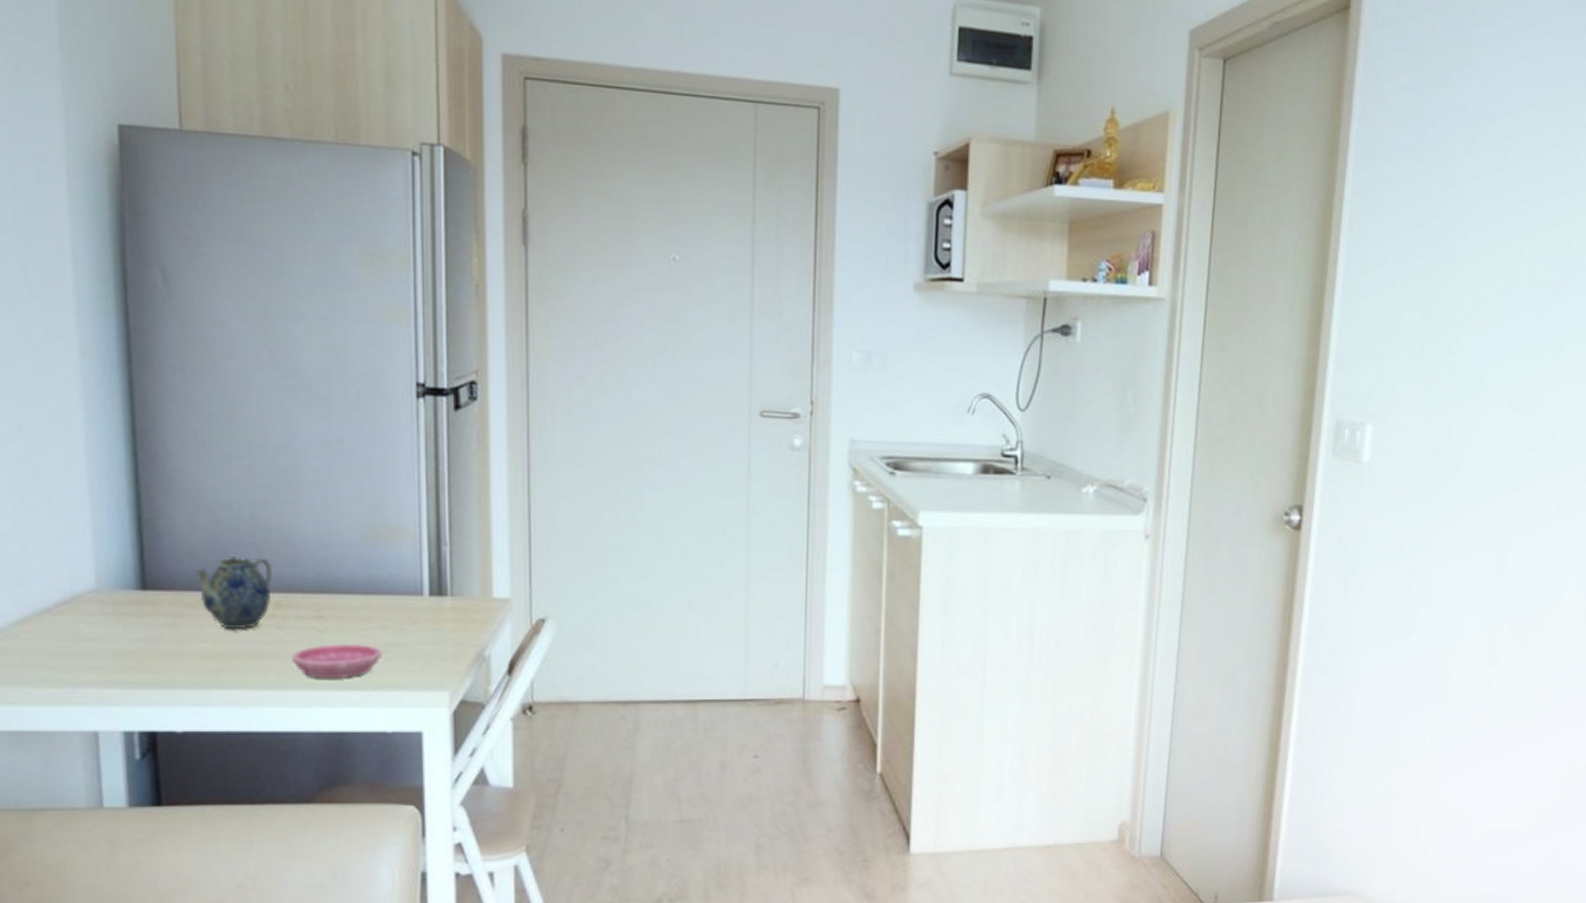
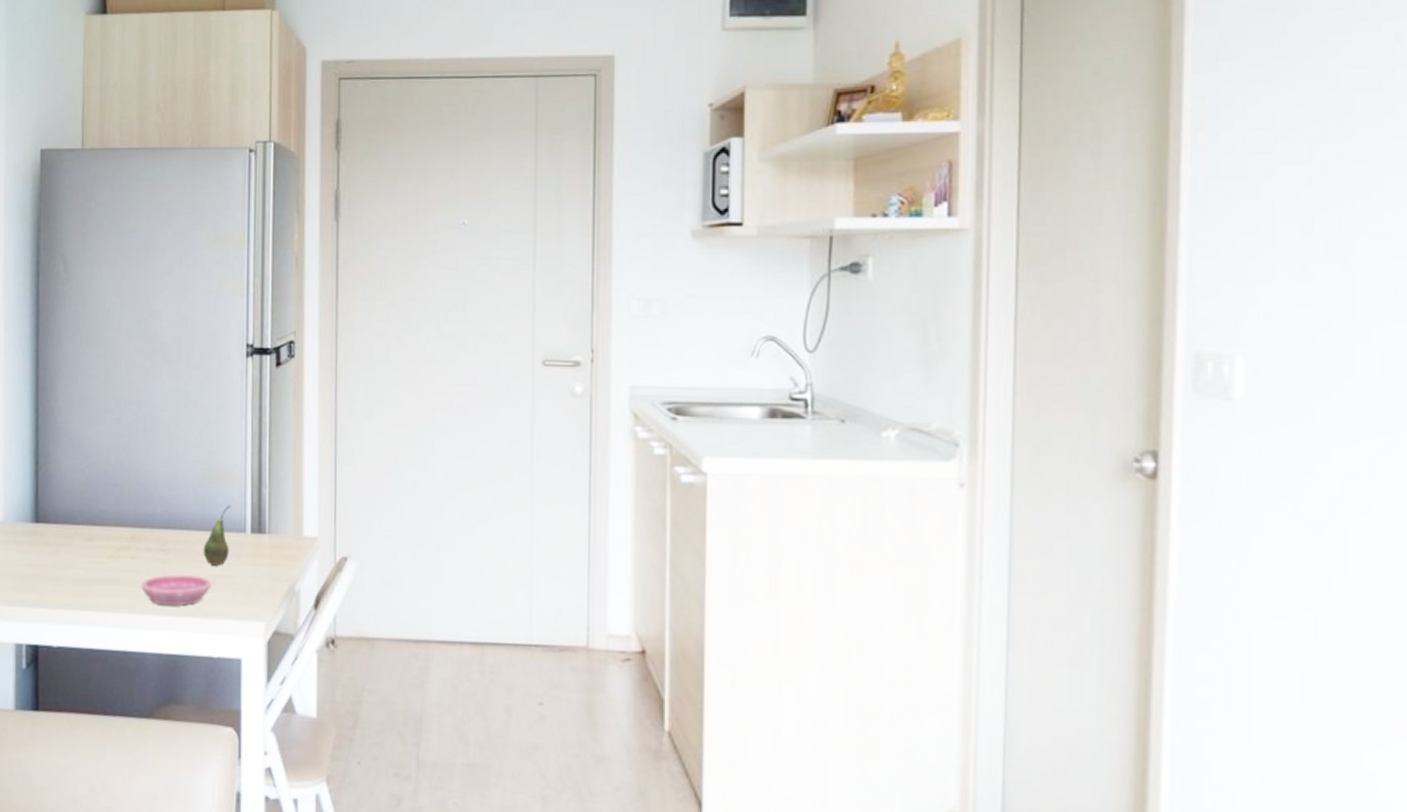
teapot: present [195,557,273,630] -> none [74,496,131,560]
fruit: none [370,565,404,633] -> present [203,505,231,566]

